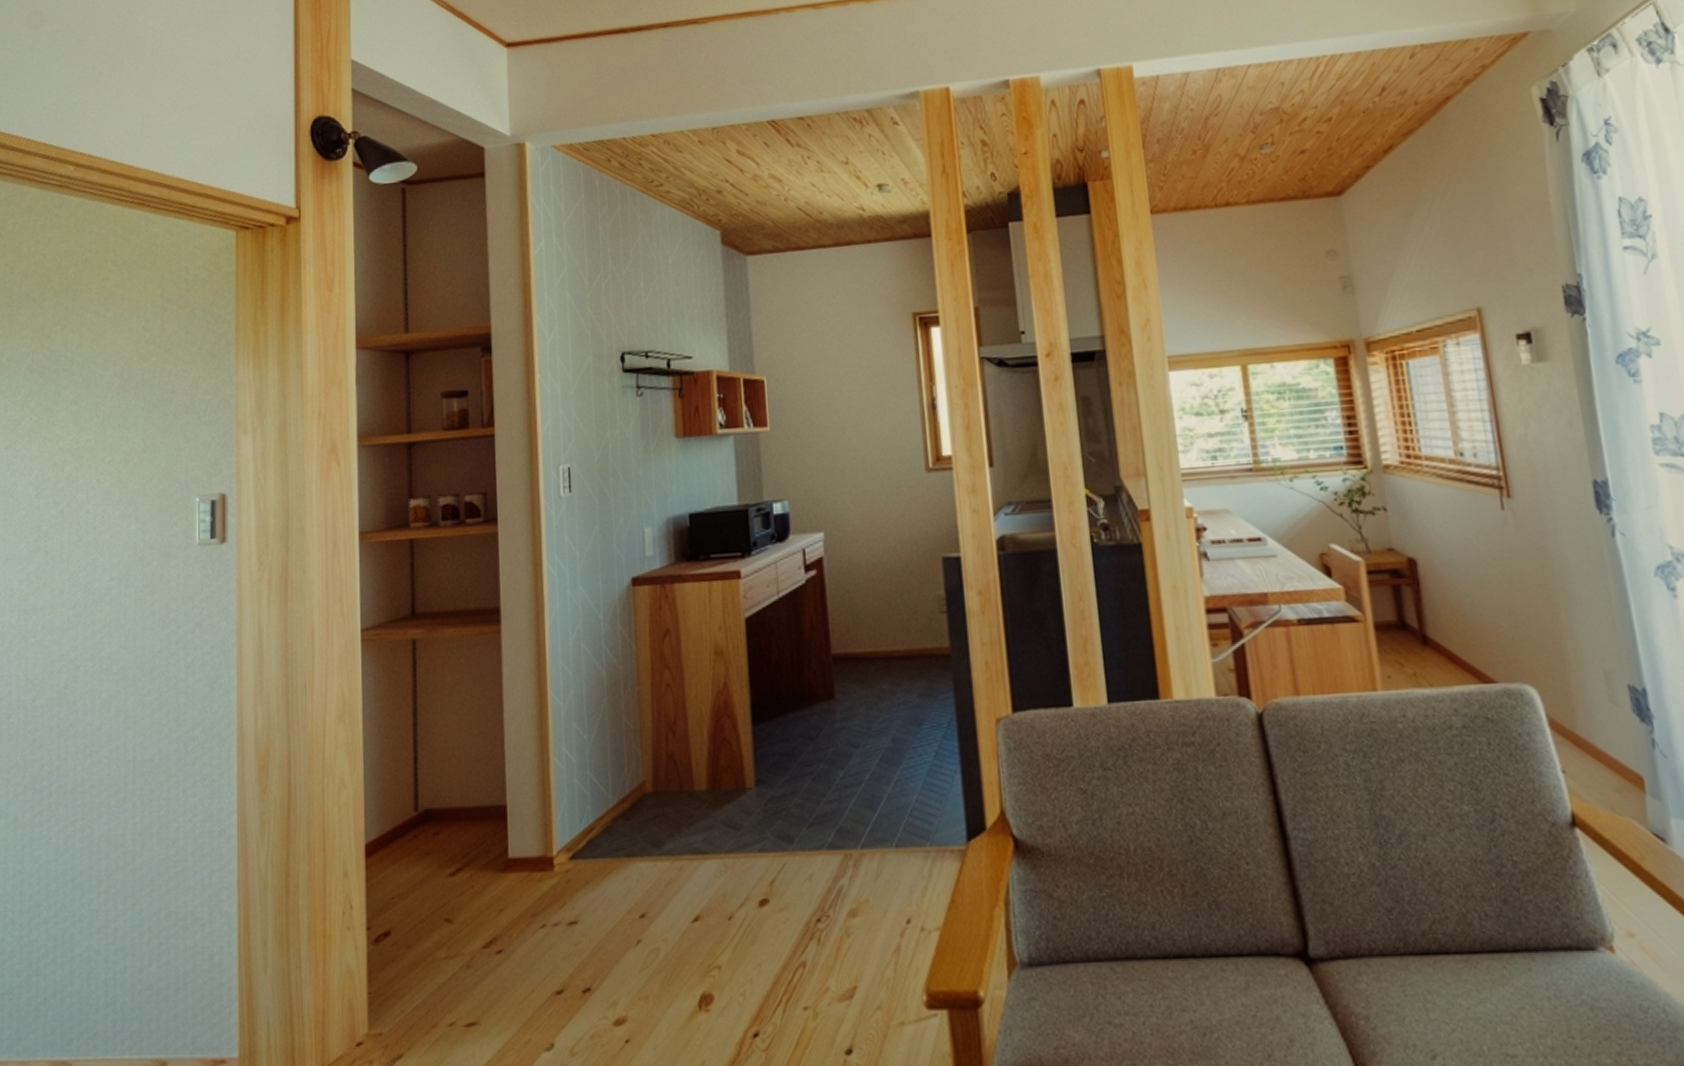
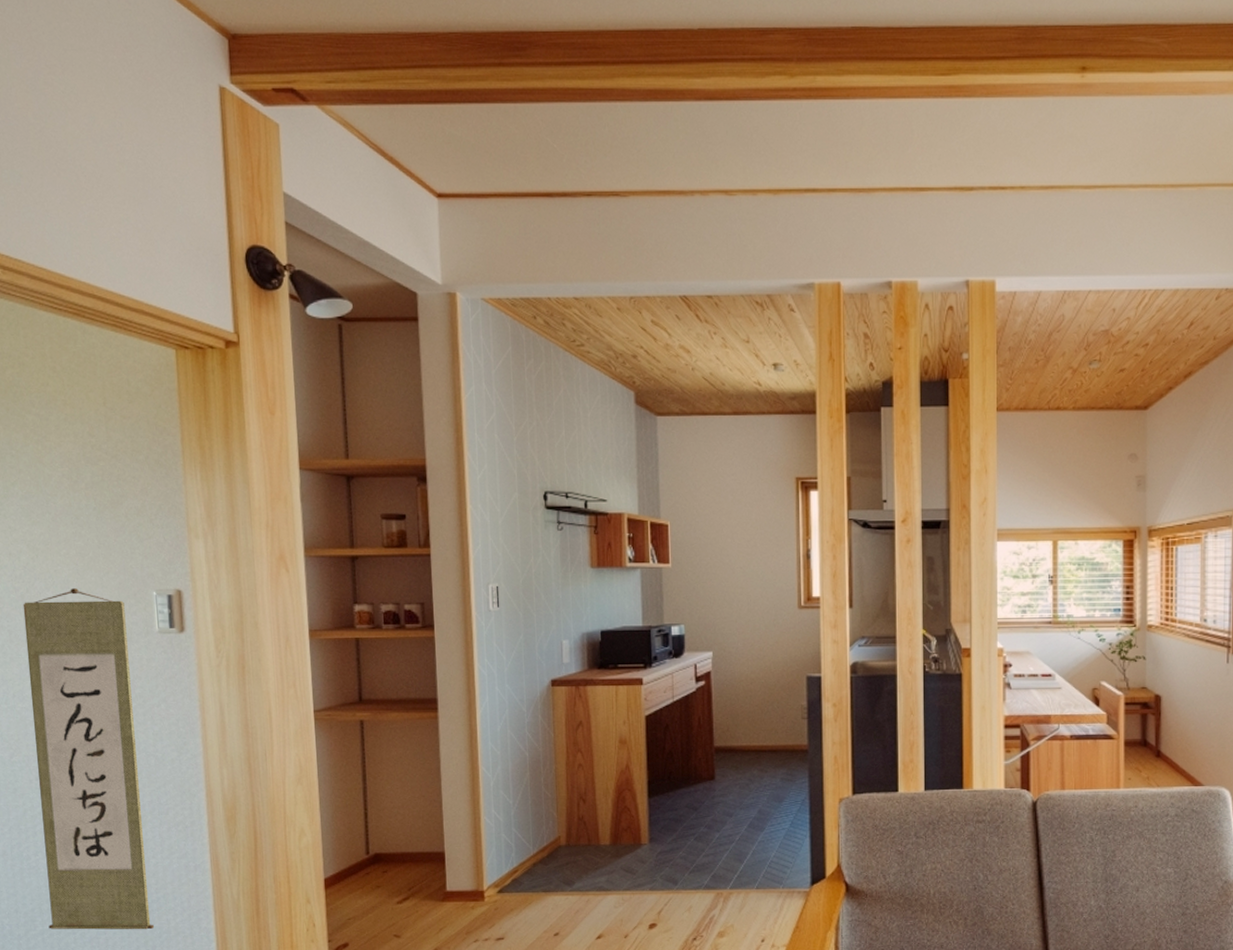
wall scroll: none [54,499,170,917] -> present [23,588,155,930]

